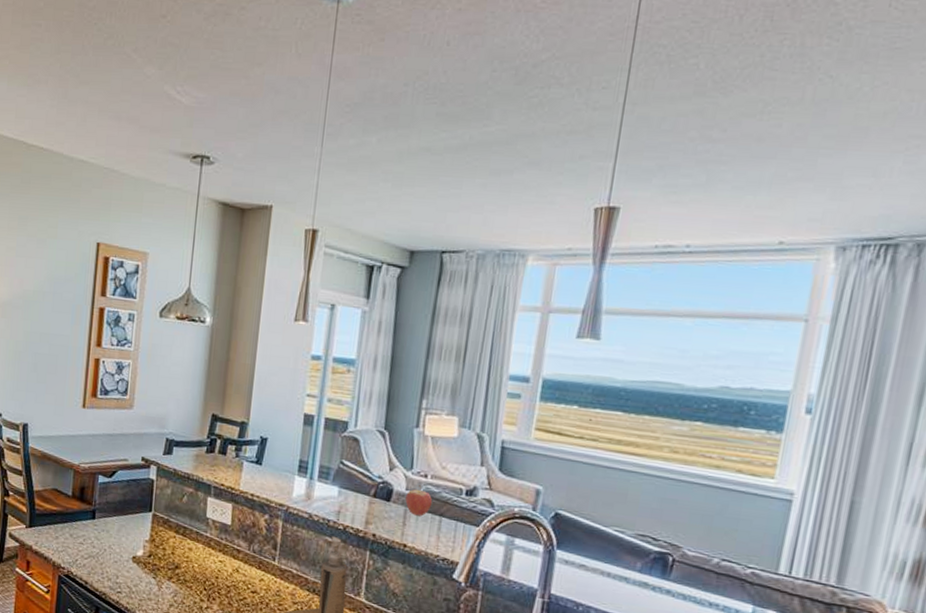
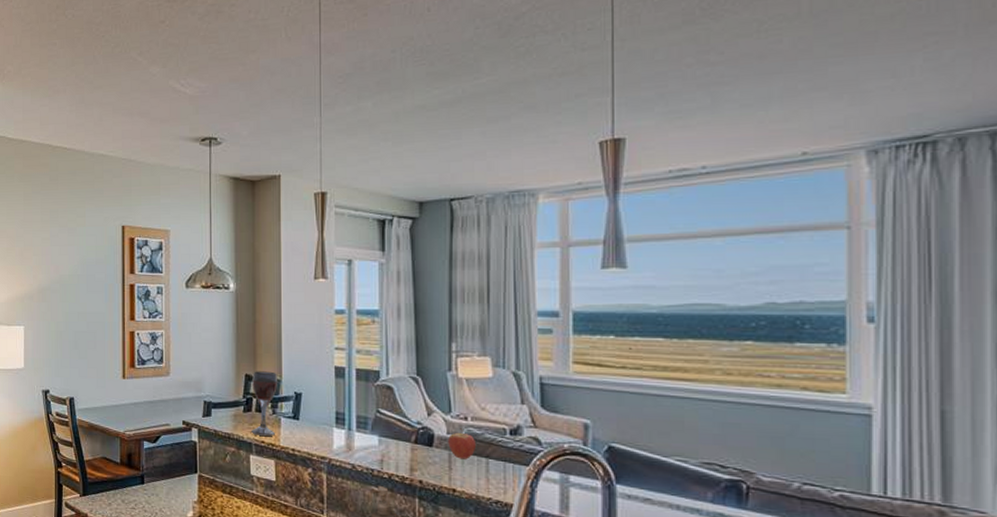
cup: none [211,411,246,480] -> present [250,371,278,436]

